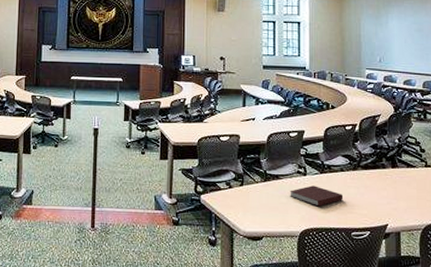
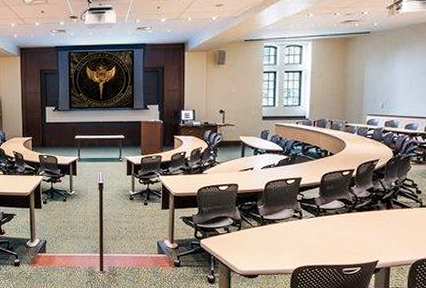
notebook: present [290,185,344,207] -> none [285,228,337,247]

